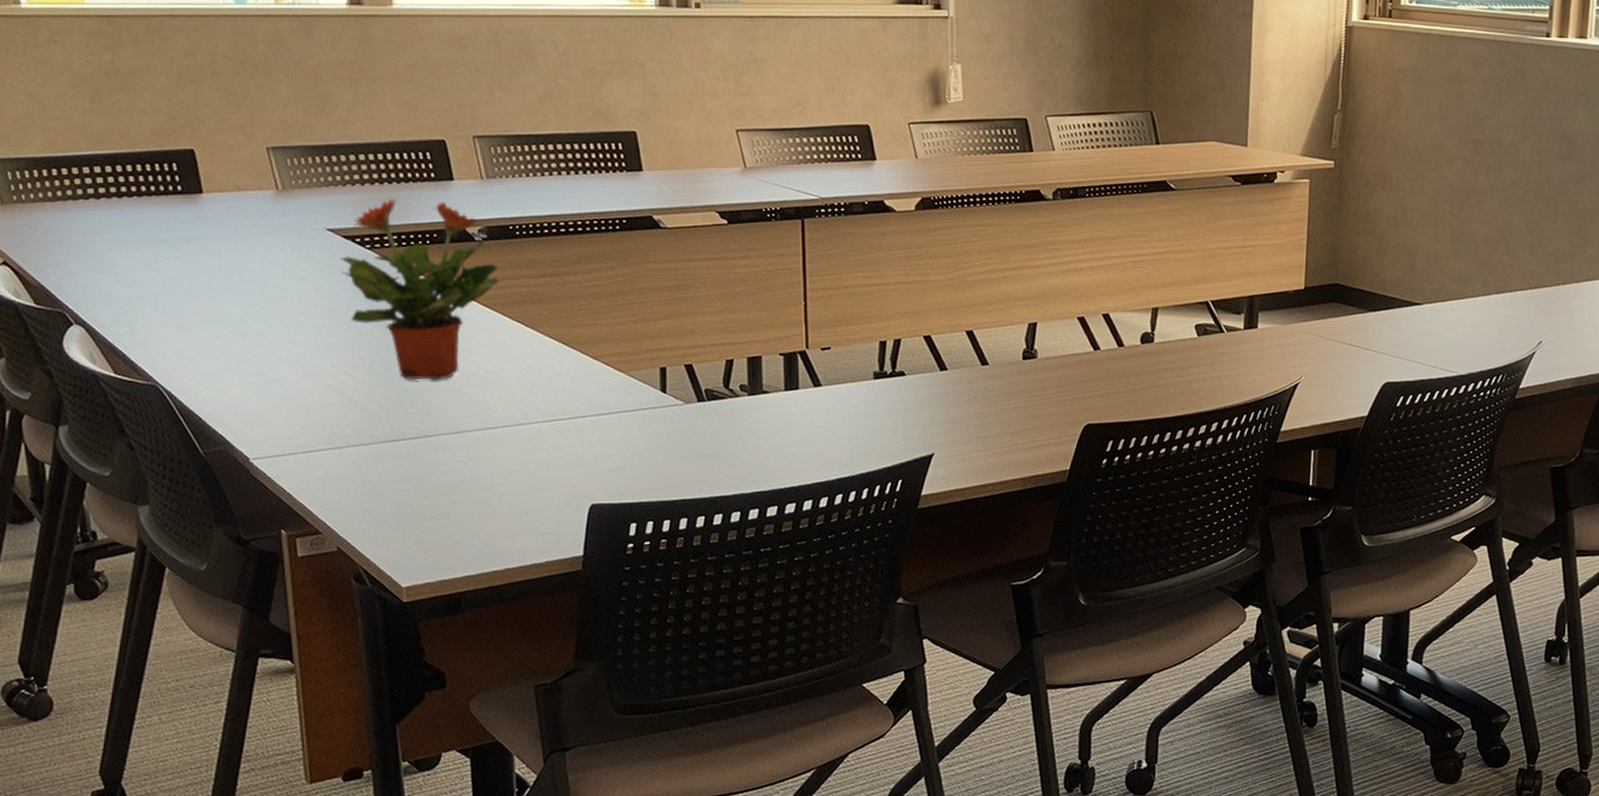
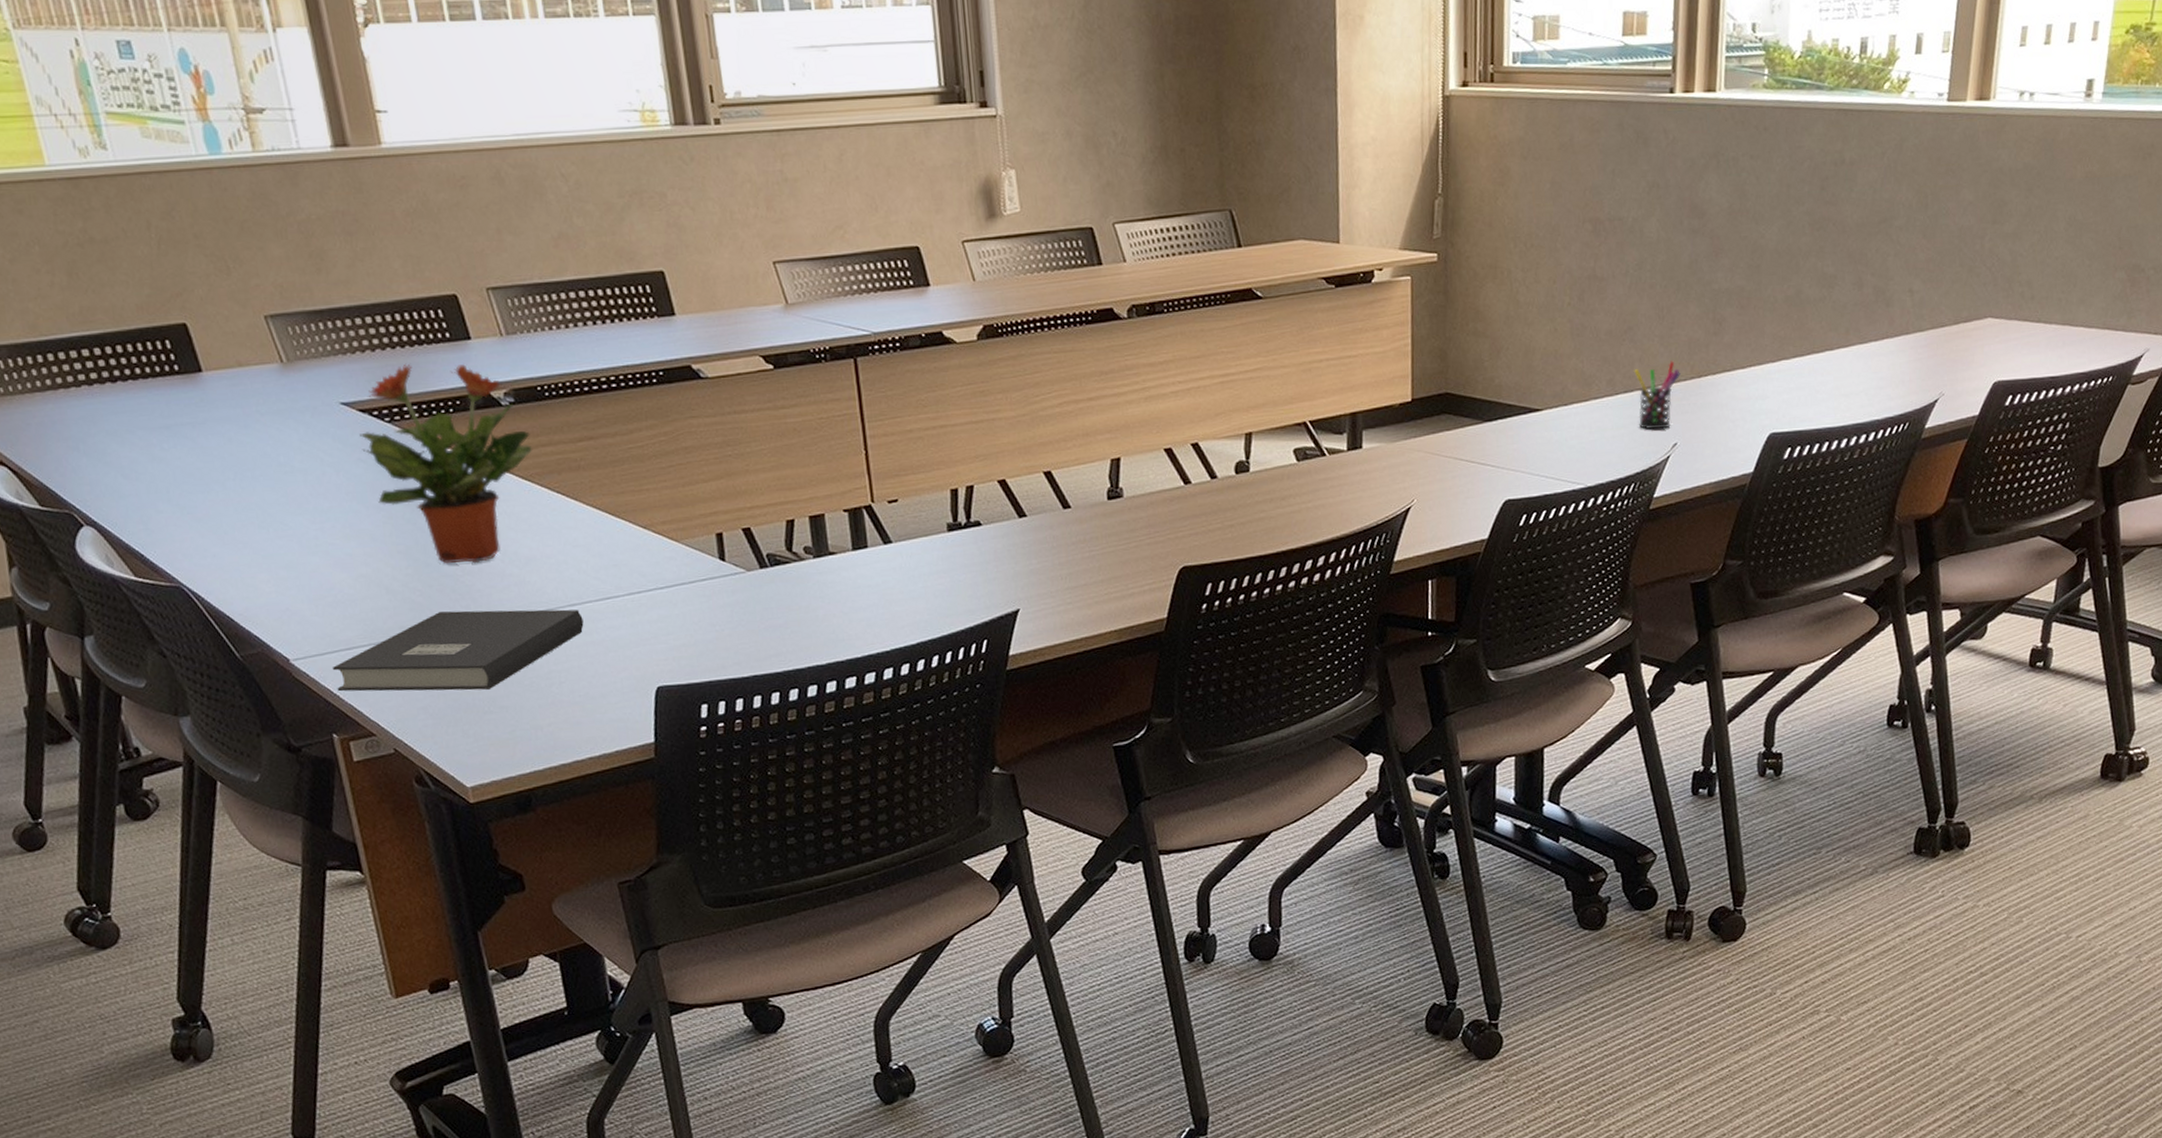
book: none [289,423,529,497] -> present [333,609,584,692]
pen holder: none [1506,268,1547,328] -> present [1634,361,1681,430]

